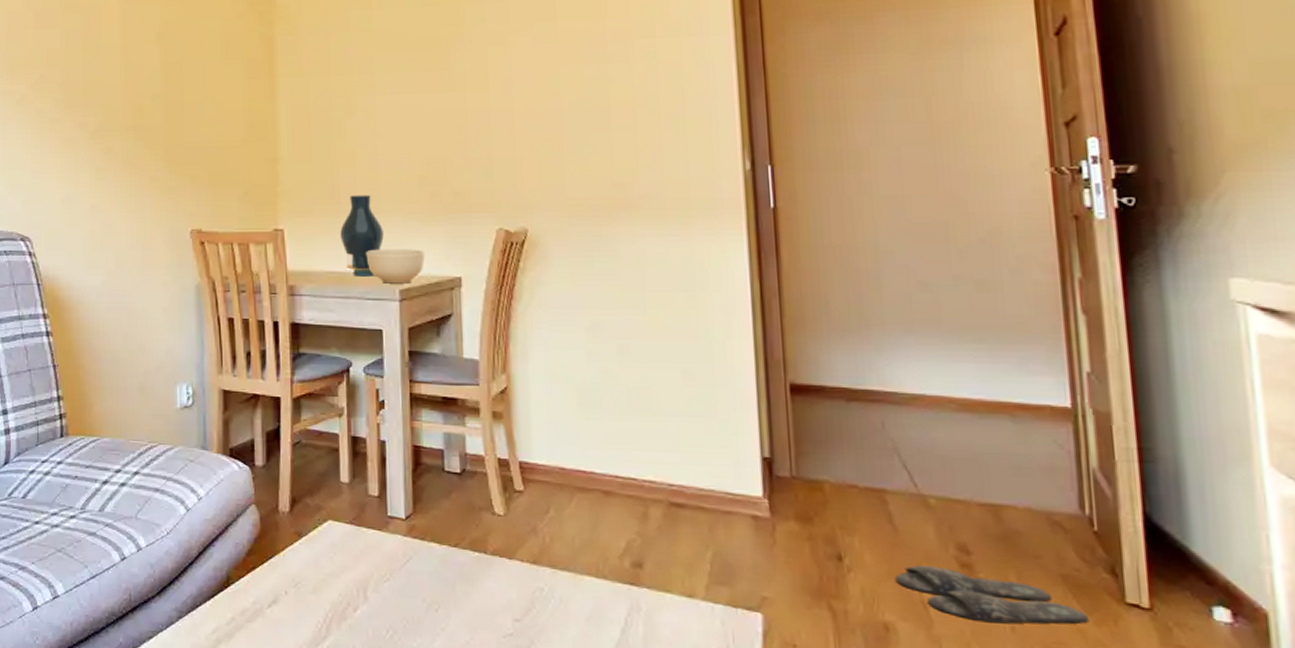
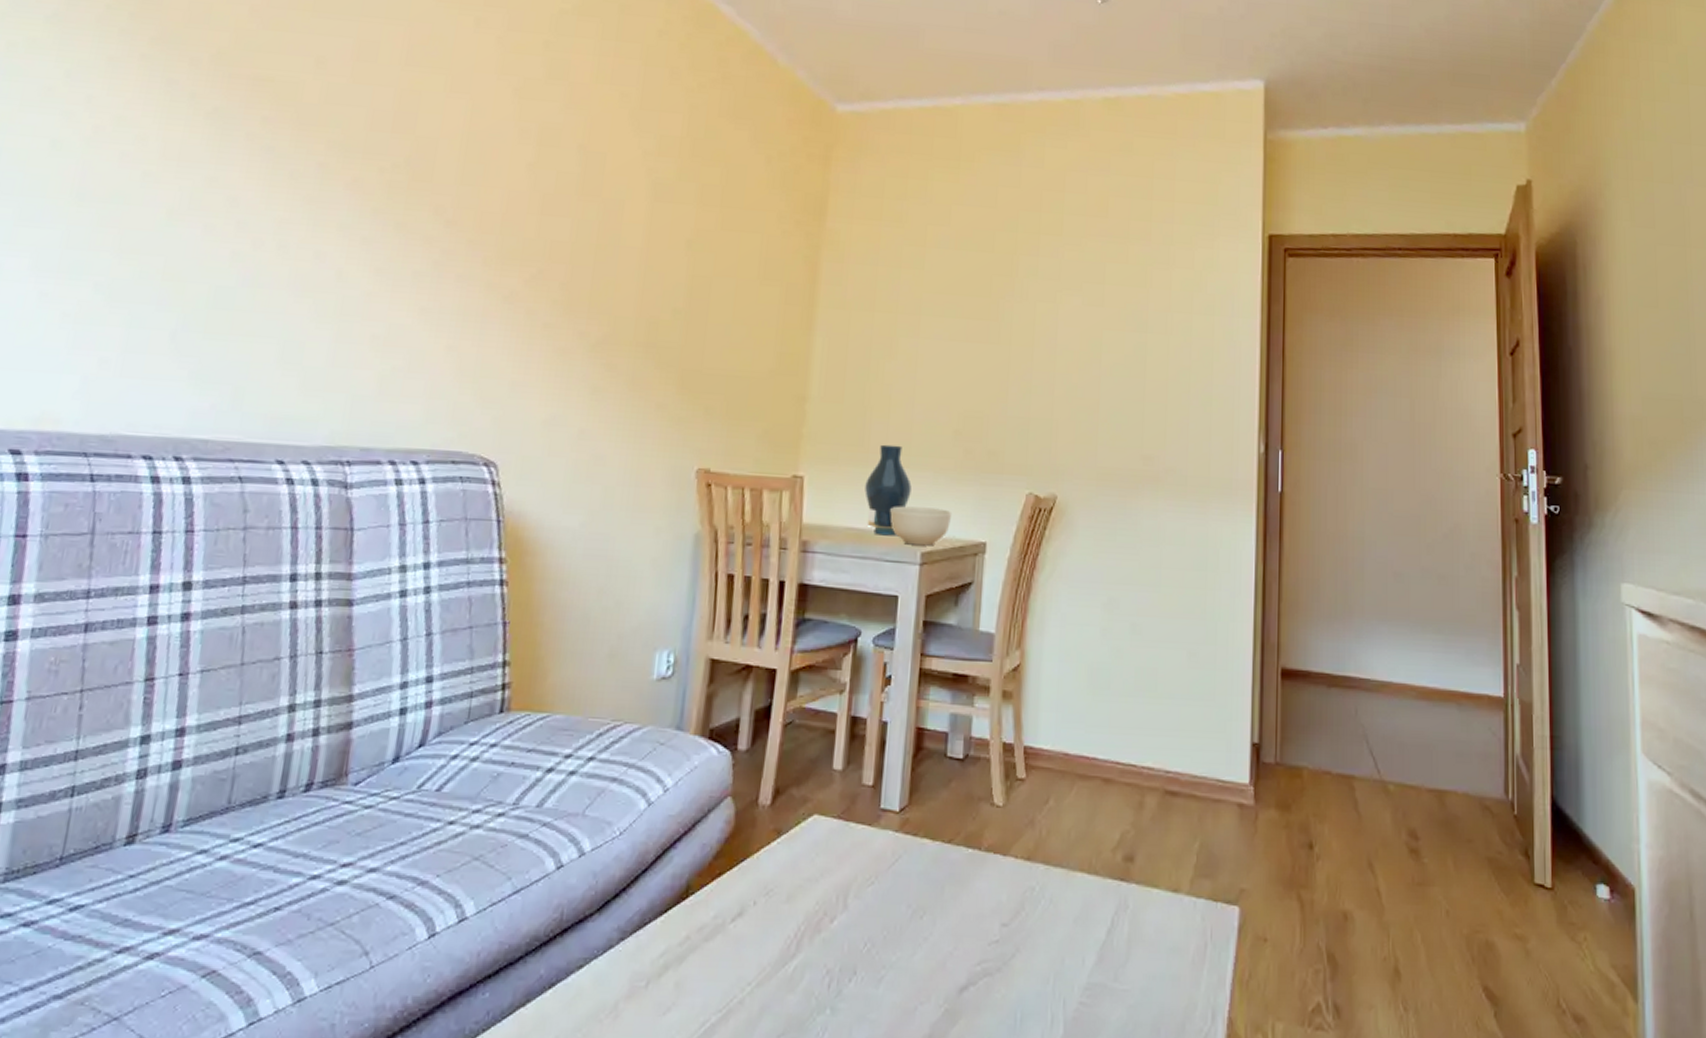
slippers: present [896,565,1090,624] -> none [1357,852,1506,908]

